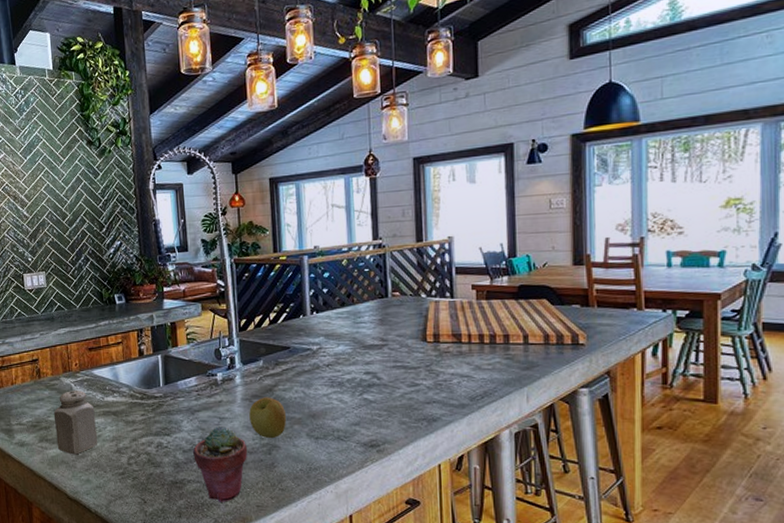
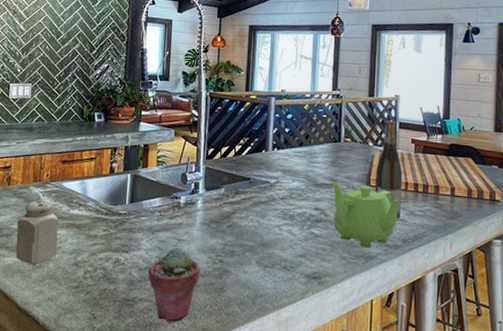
apple: present [249,397,287,438] -> none [205,223,240,263]
teapot: none [380,340,469,410] -> present [330,180,405,249]
wine bottle: none [432,266,465,376] -> present [375,120,403,219]

